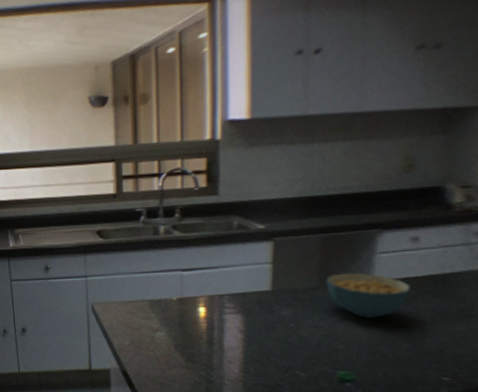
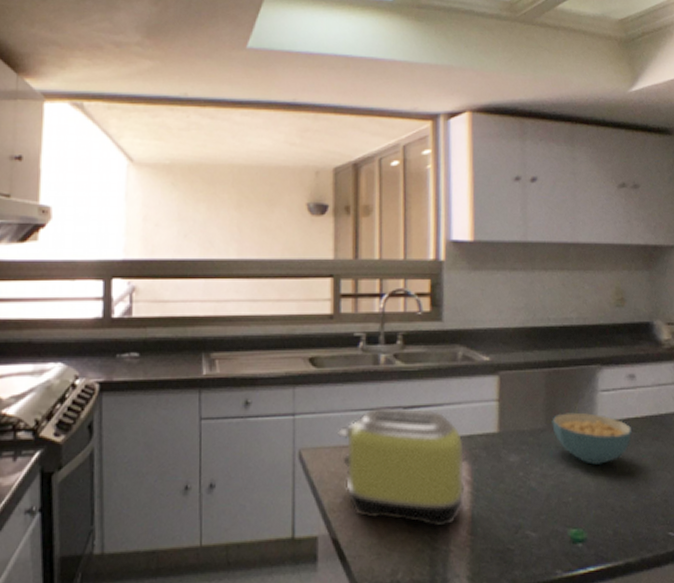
toaster: none [124,269,238,366] -> present [338,407,465,527]

